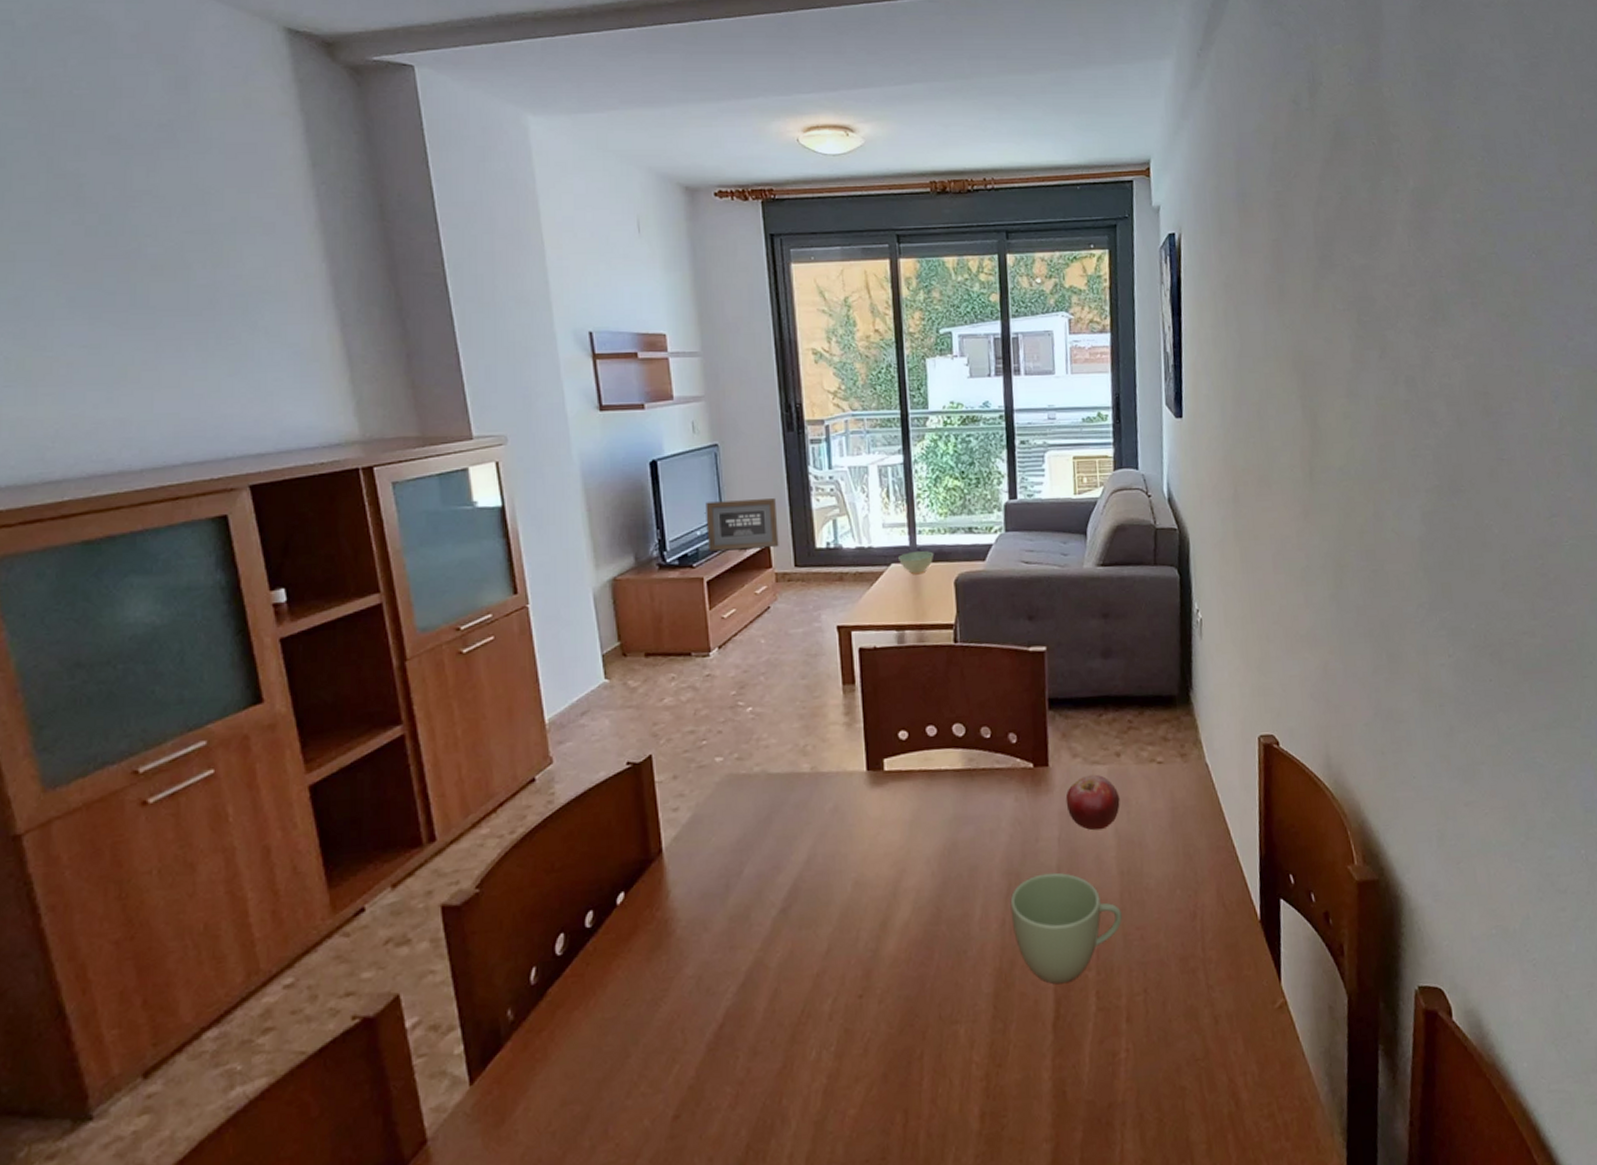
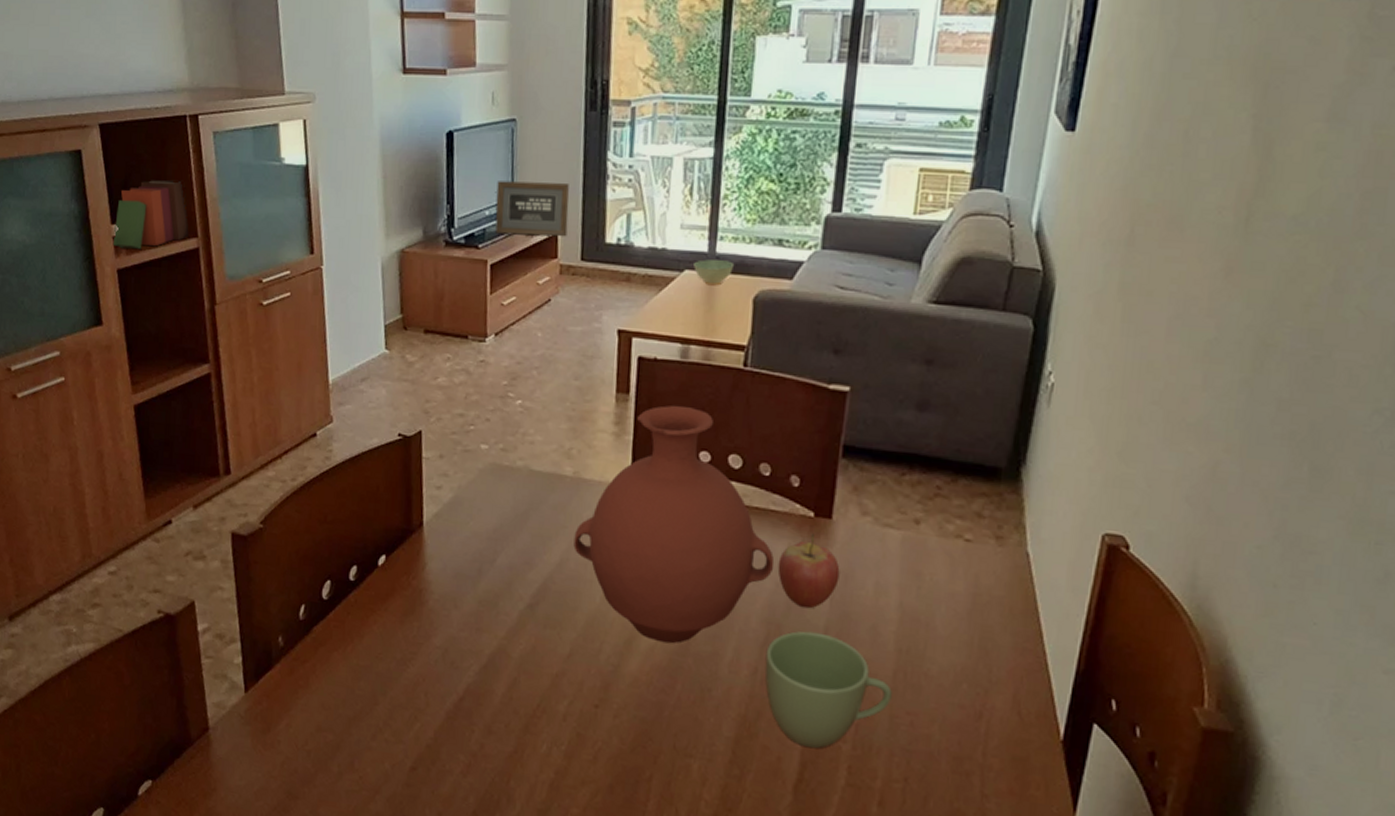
books: none [273,535,369,616] -> present [112,180,189,250]
vase: none [819,687,1006,917] -> present [573,405,775,644]
fruit: none [1009,782,1063,853] -> present [777,533,840,609]
fruit: present [1065,774,1120,831] -> none [845,537,911,600]

